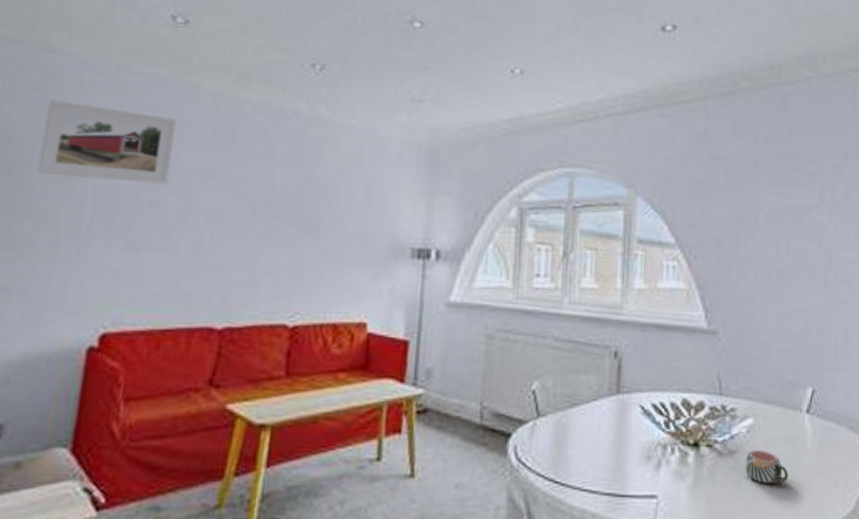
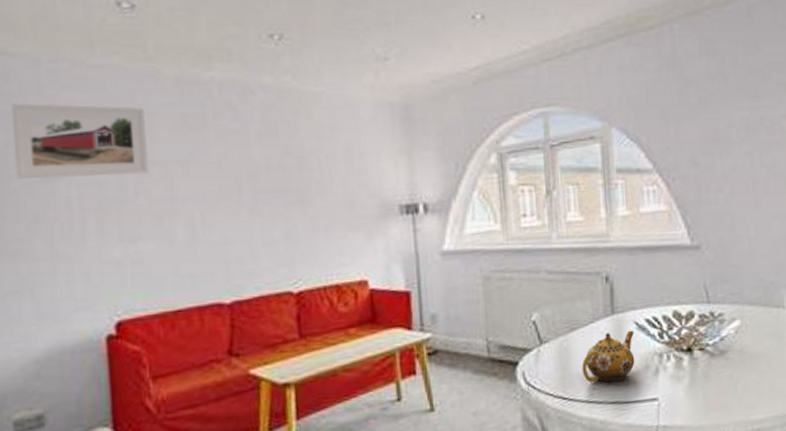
teapot: none [578,414,639,470] -> present [581,330,635,383]
mug: present [745,450,788,485] -> none [735,346,776,376]

